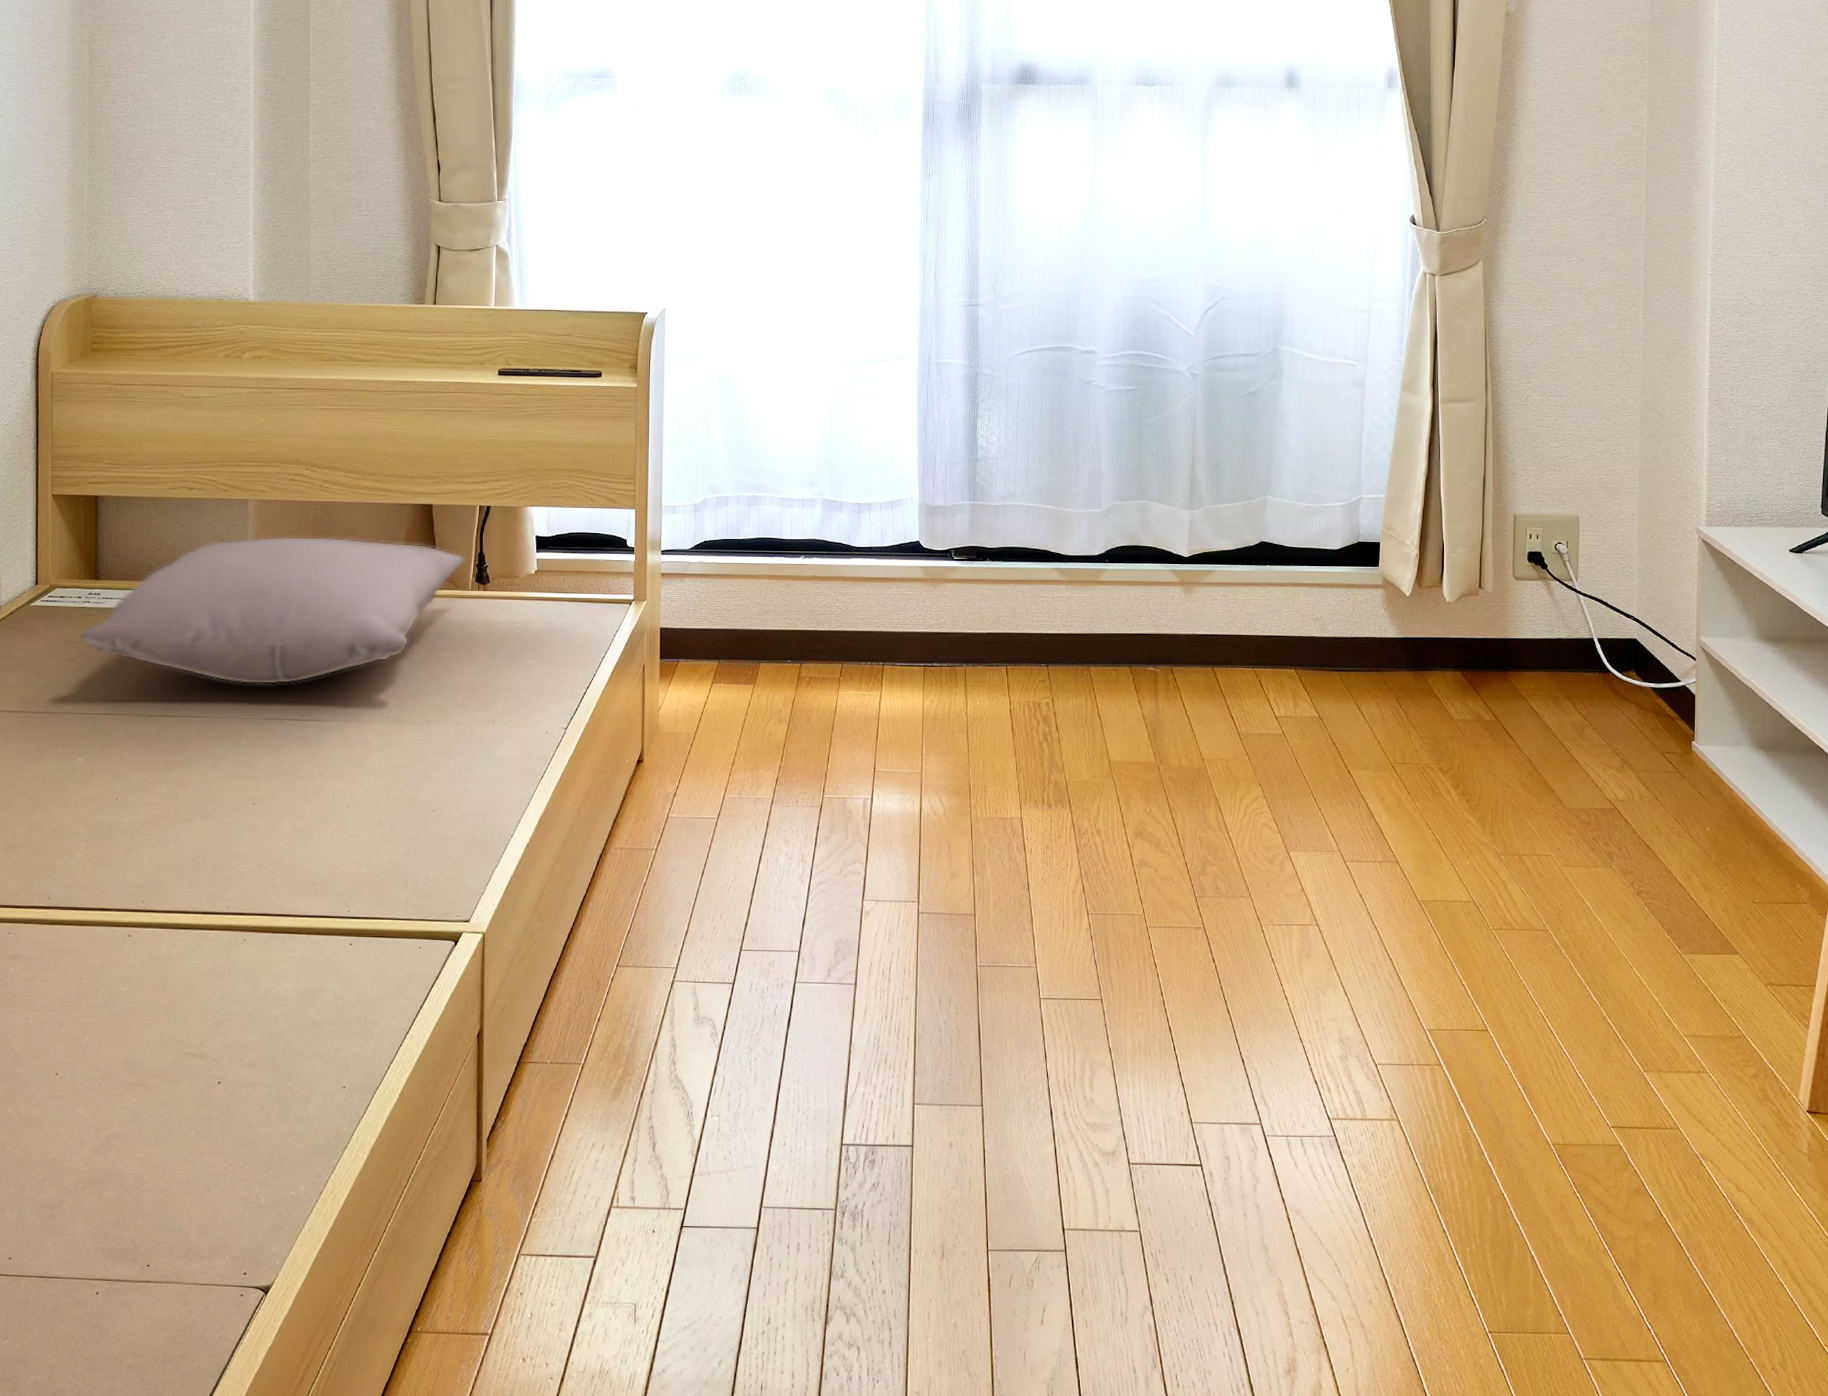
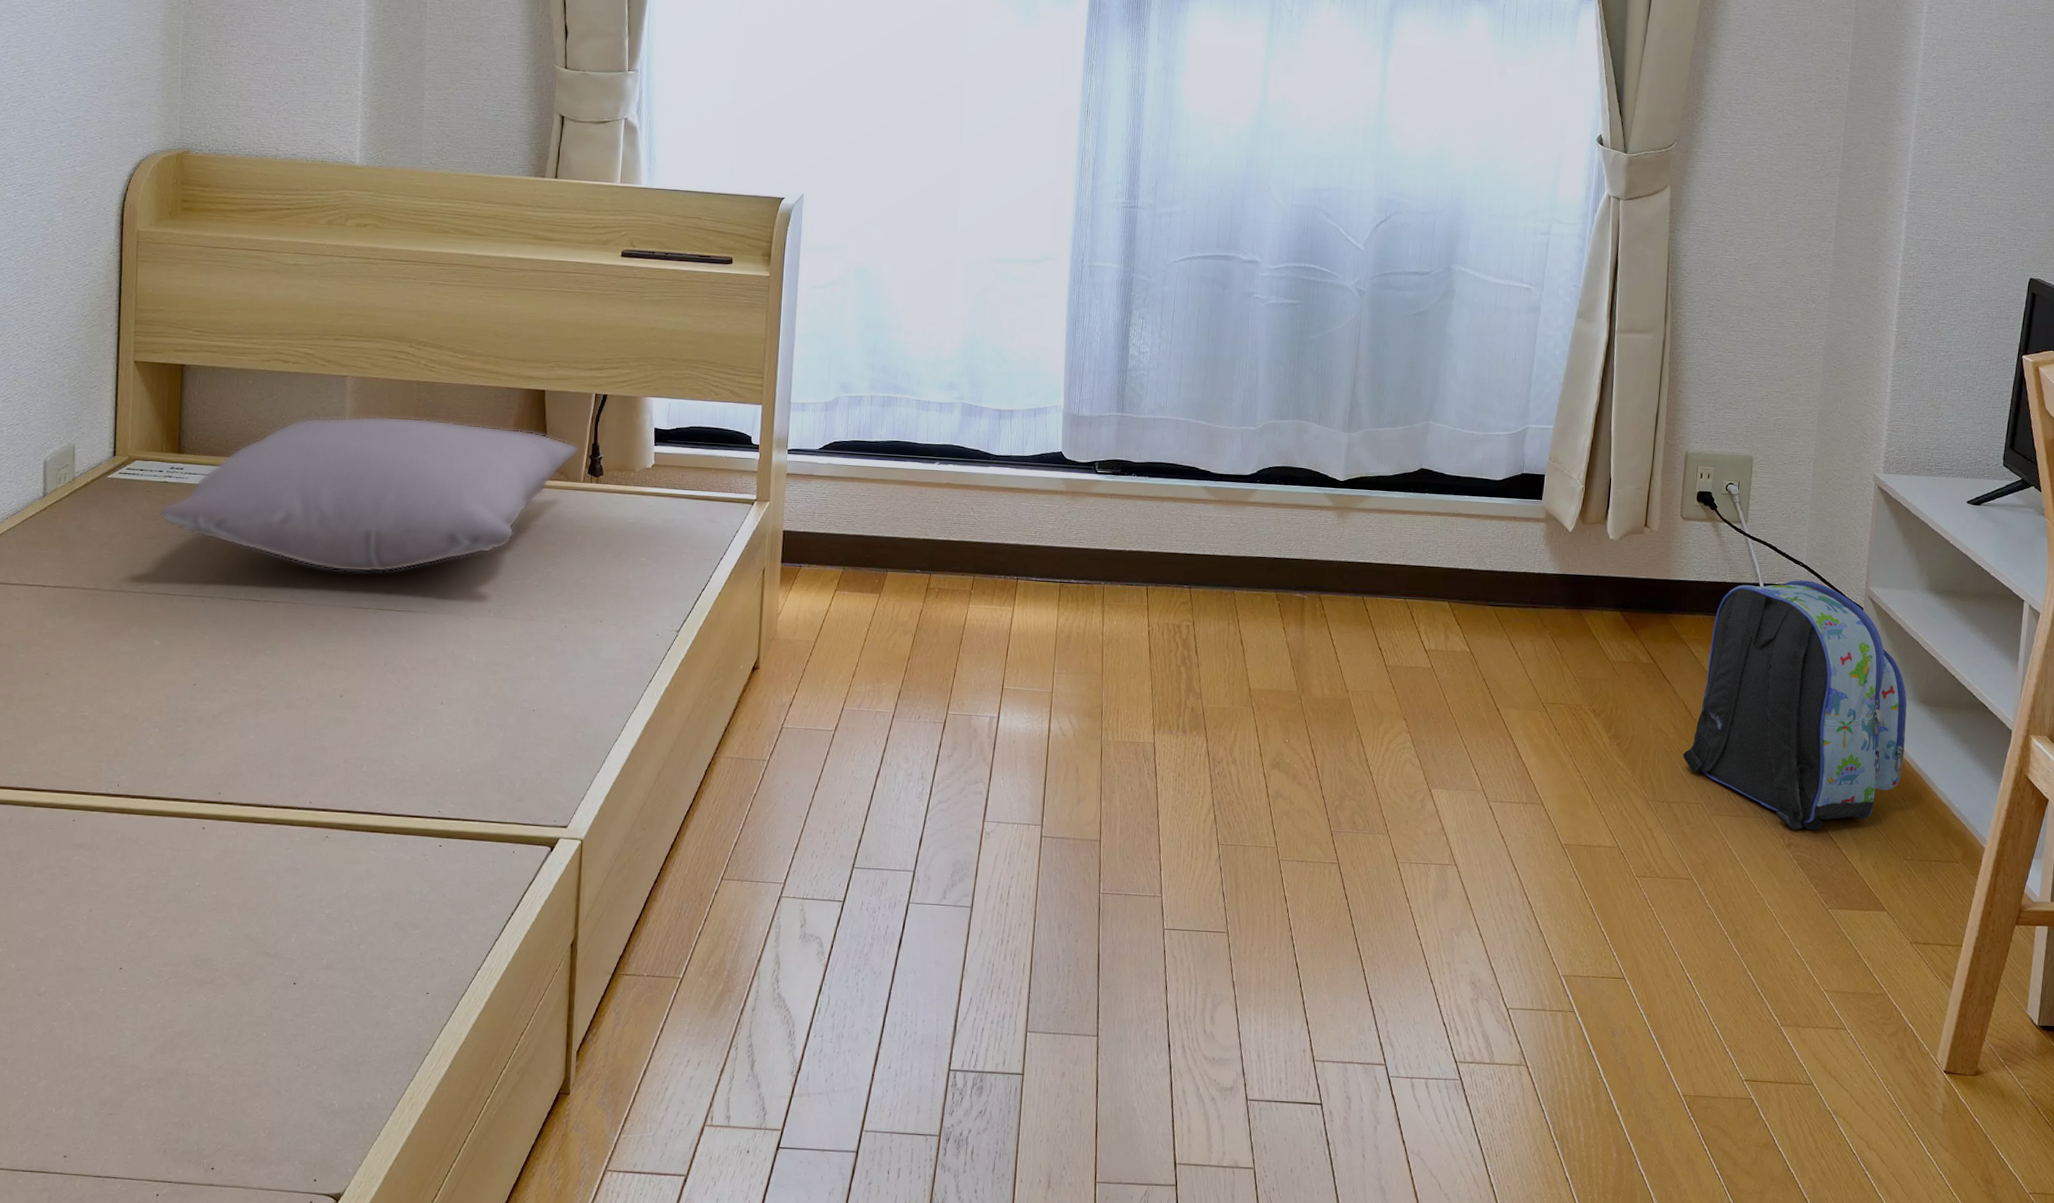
backpack: none [1530,633,1746,878] -> present [1682,580,1907,830]

